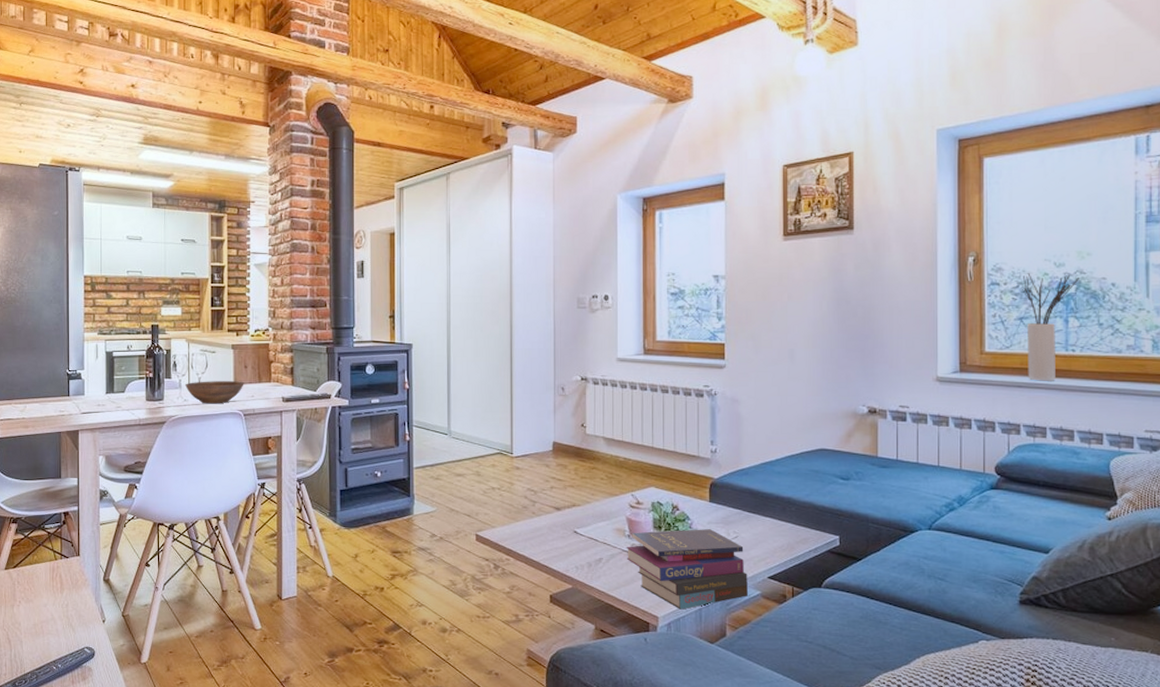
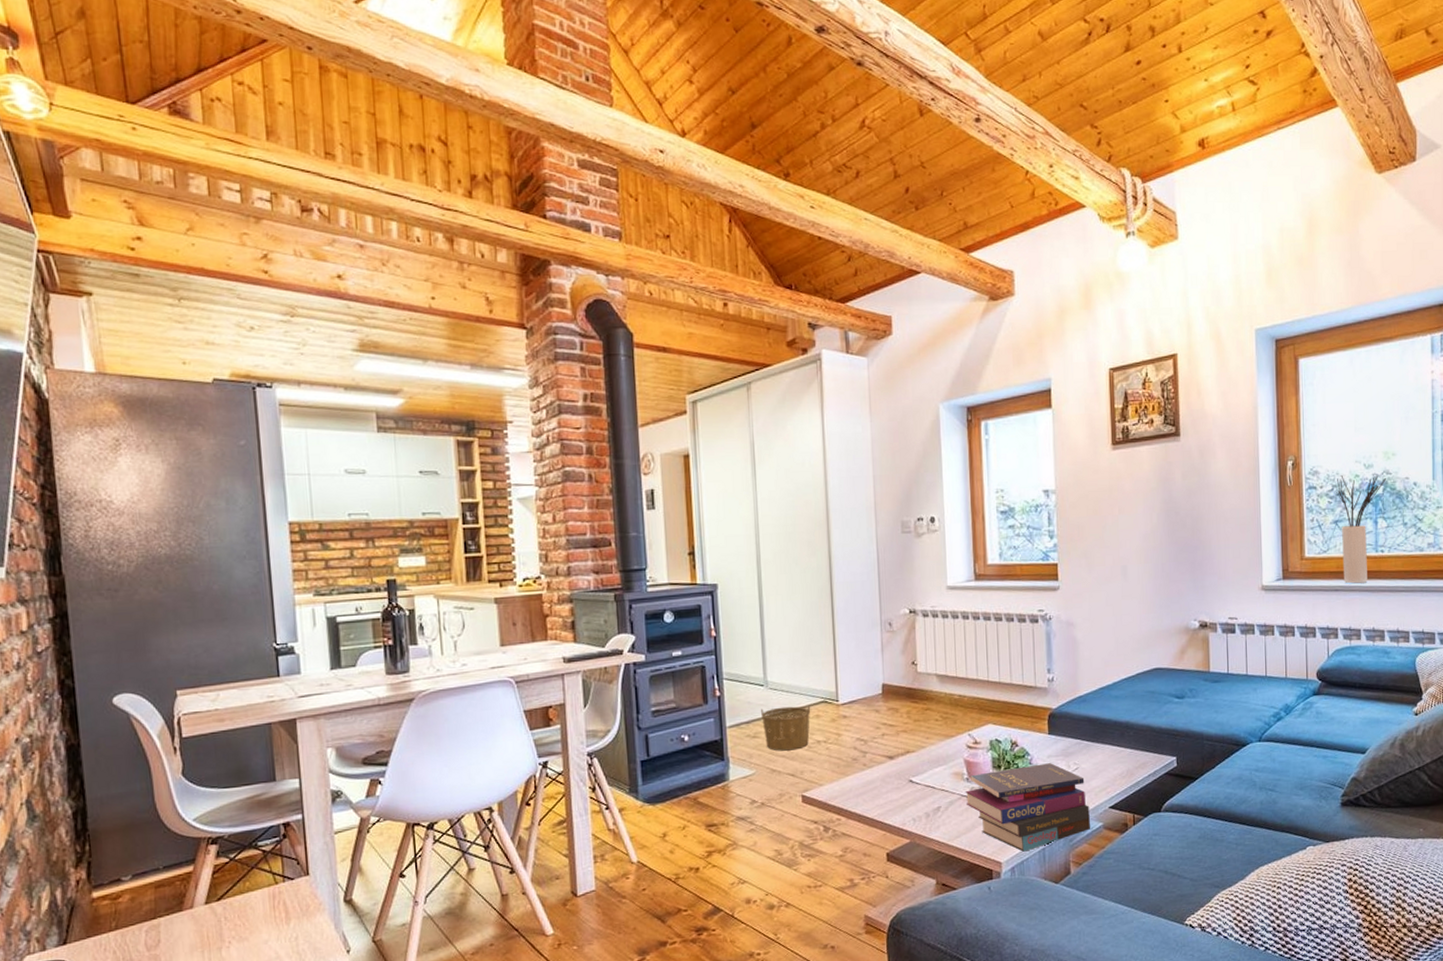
bowl: present [185,381,244,404] -> none [437,642,514,673]
basket: none [444,454,488,494] -> present [761,705,811,751]

